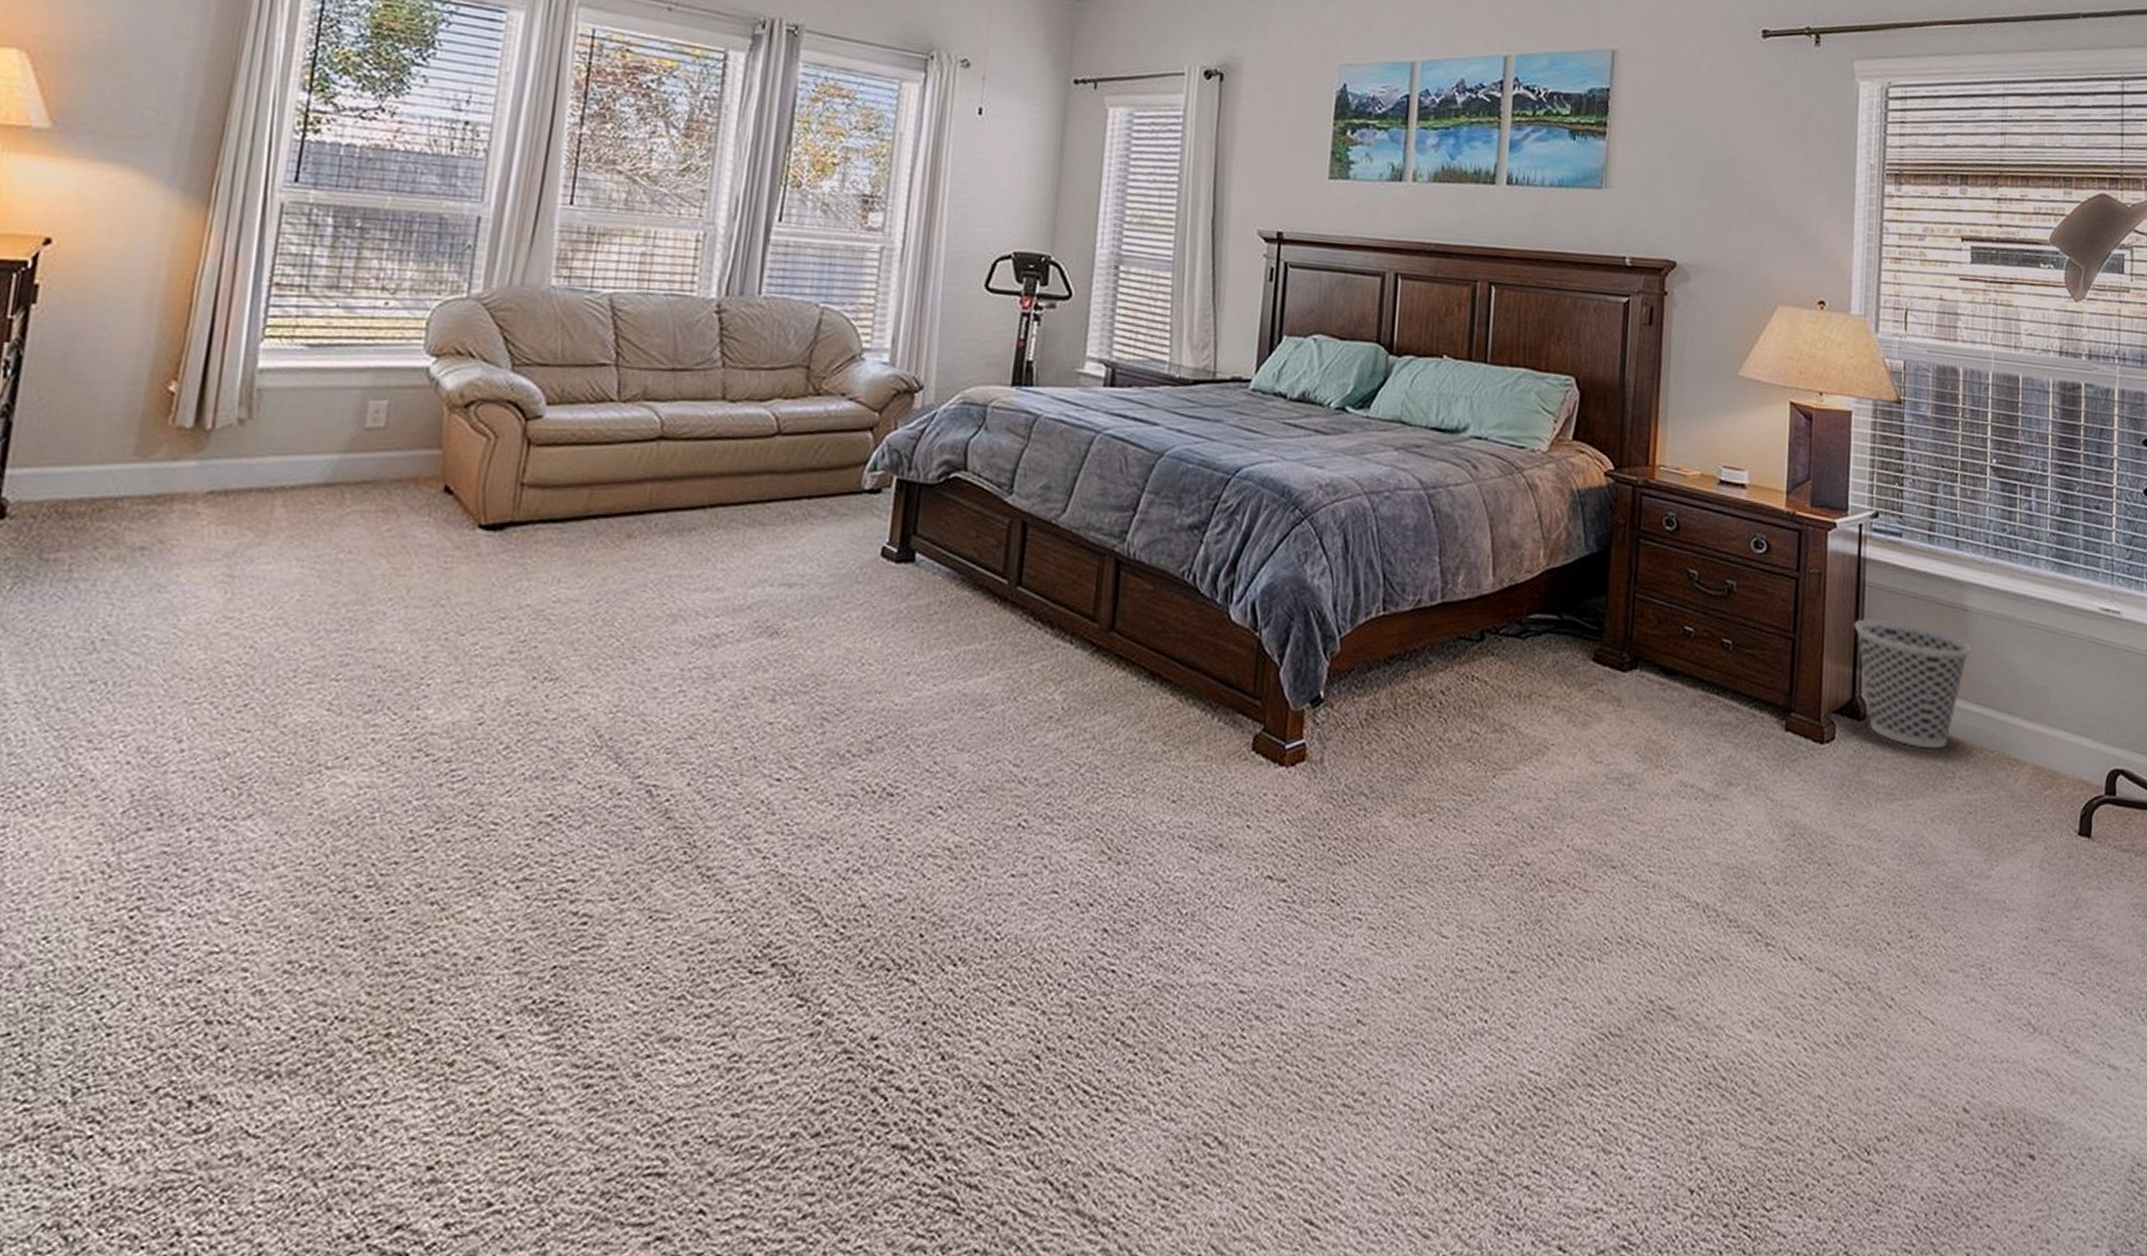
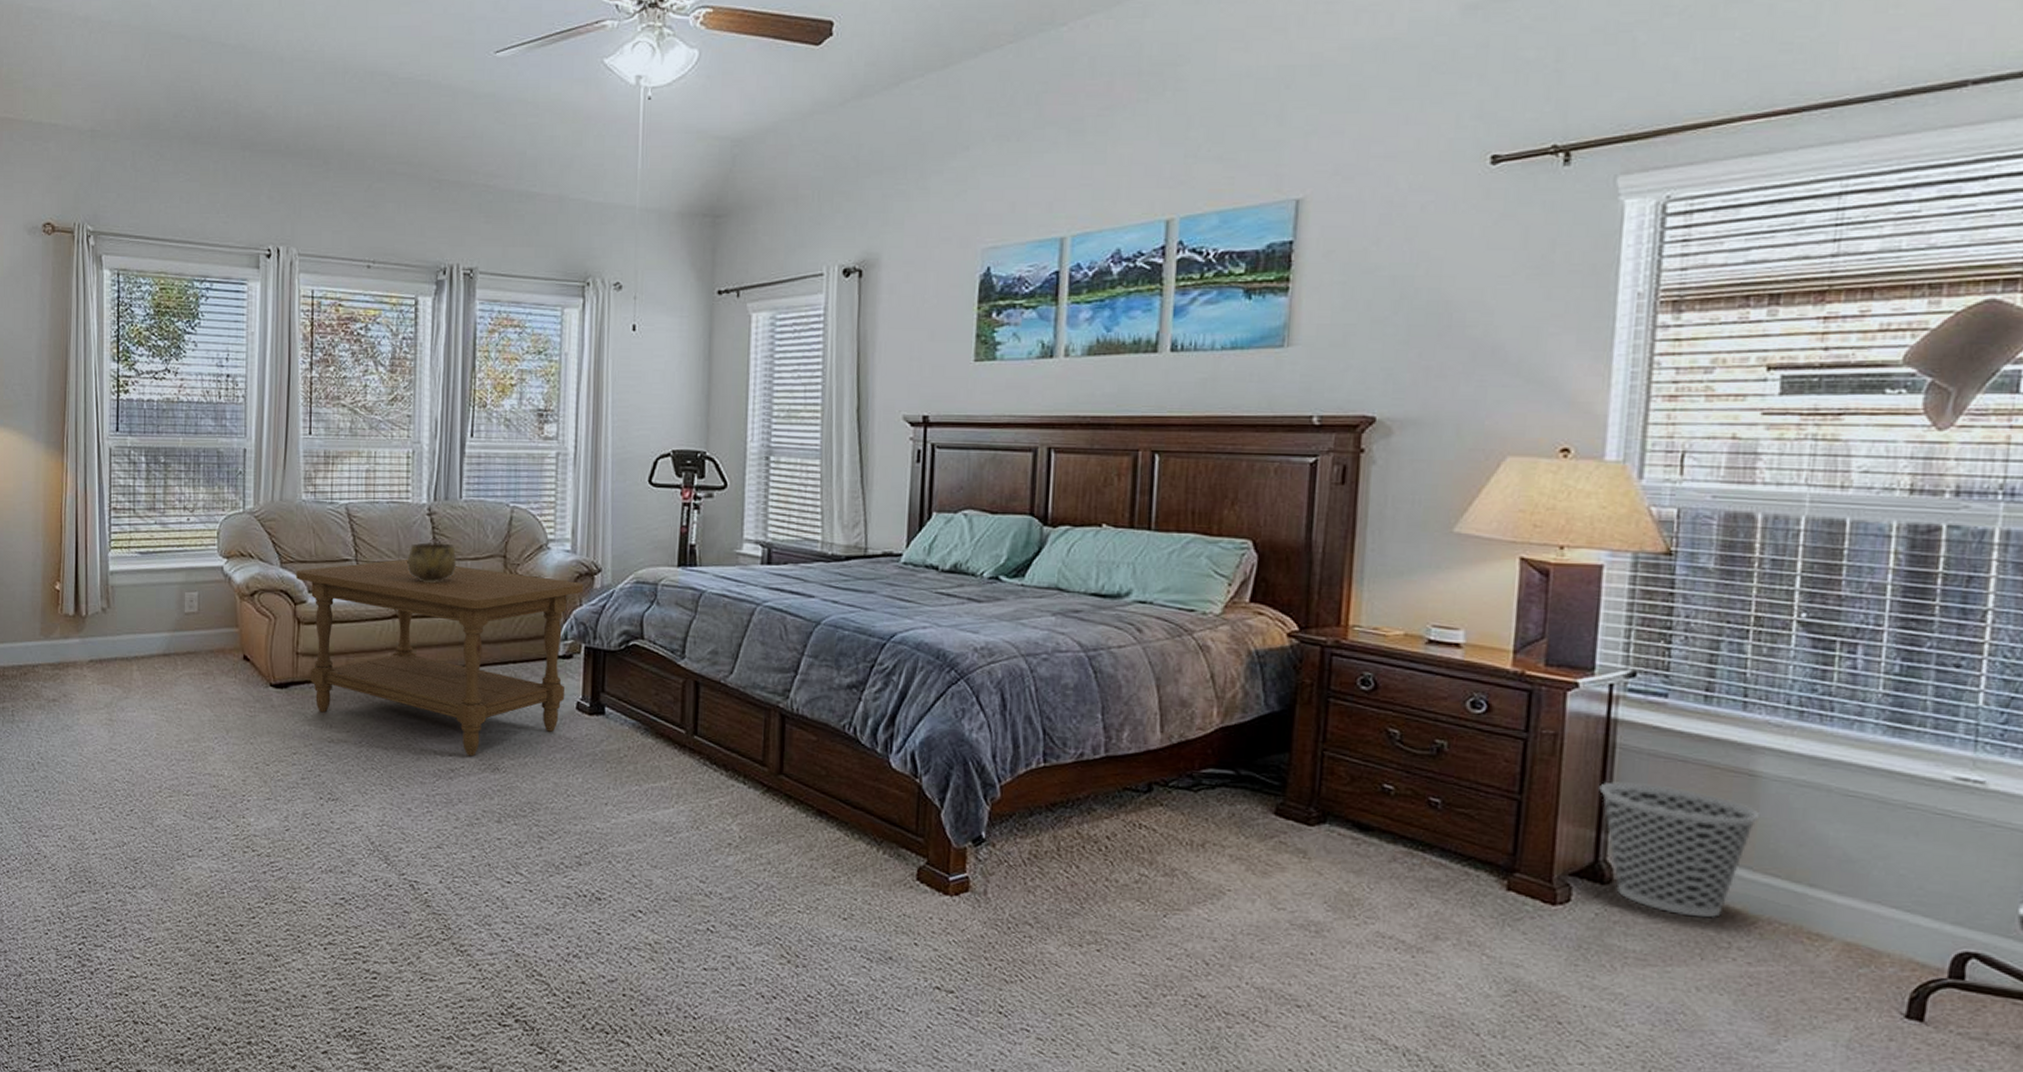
coffee table: none [531,366,902,618] -> present [296,559,584,757]
decorative bowl: none [683,345,748,397] -> present [407,541,457,583]

